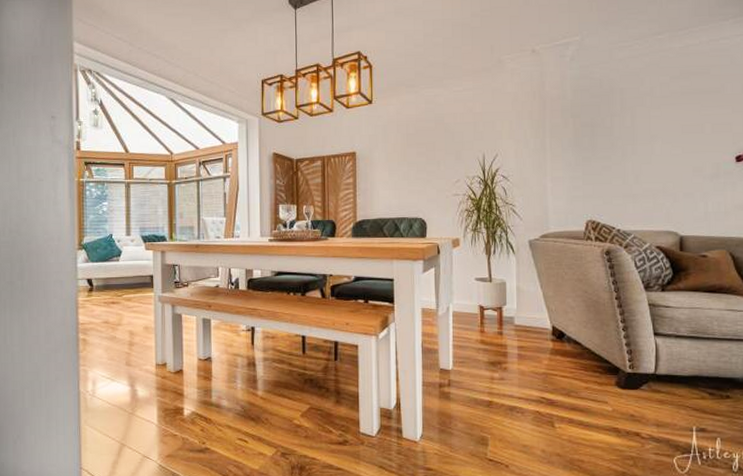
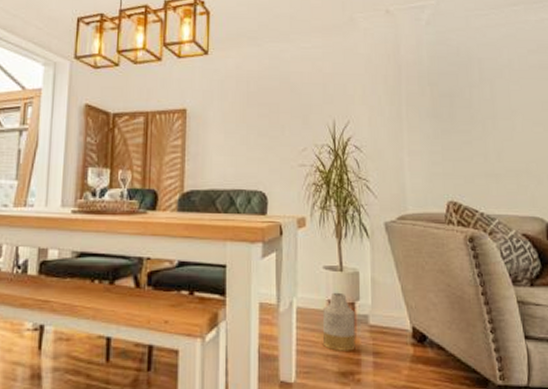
vase: none [474,299,503,346] -> present [322,292,355,351]

